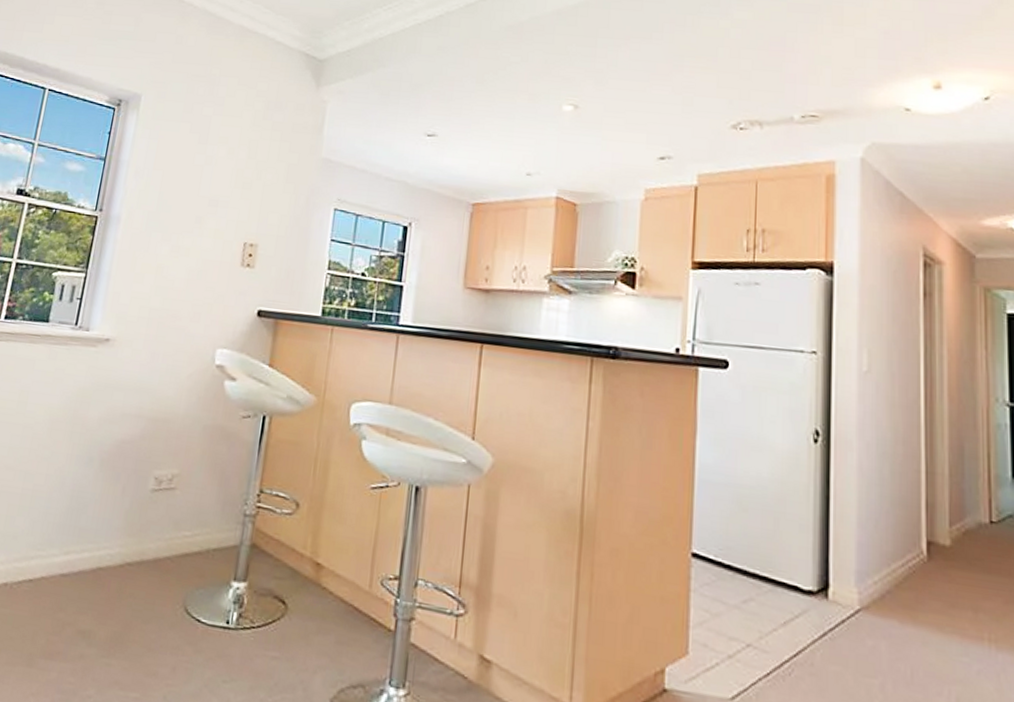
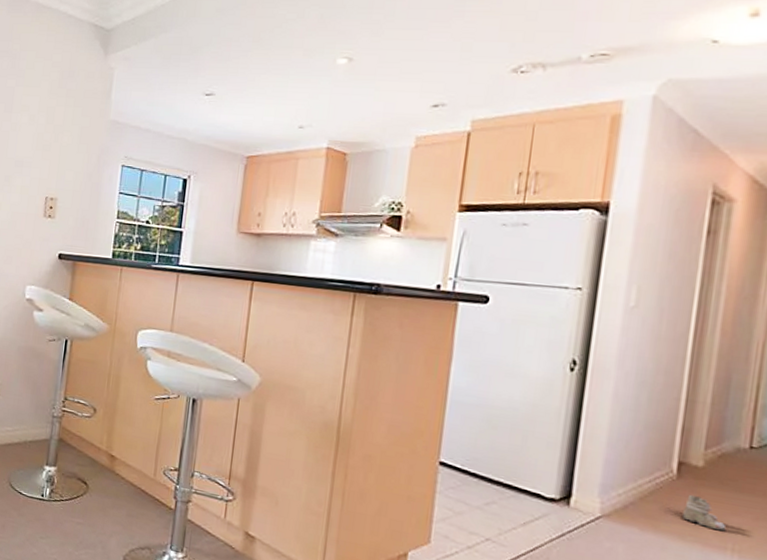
boots: none [937,577,981,619] -> present [681,494,727,532]

